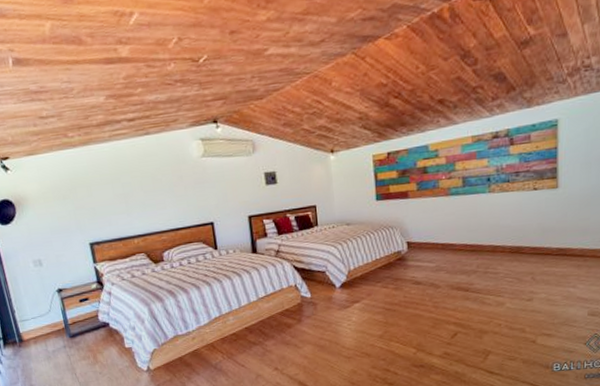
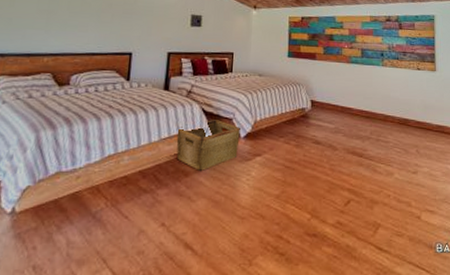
hamper: none [271,274,336,323] -> present [176,120,240,172]

